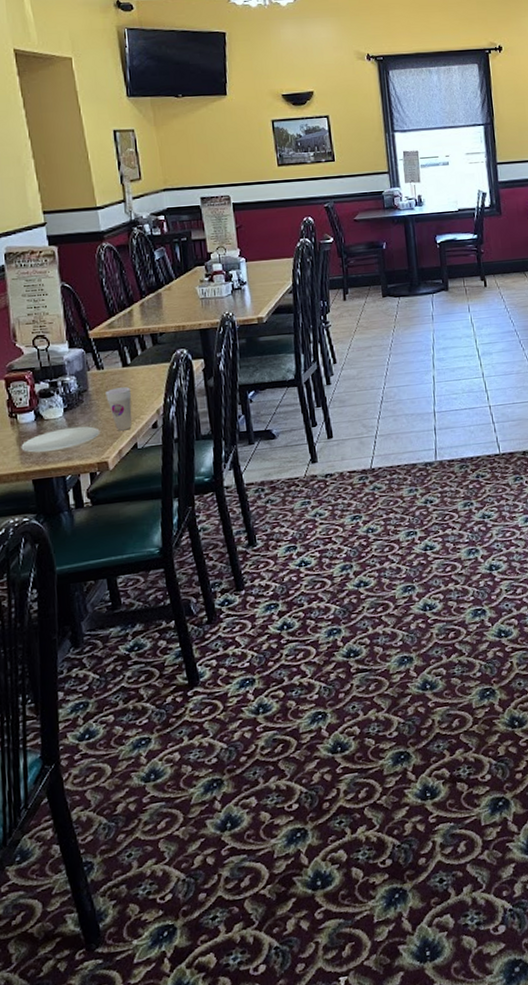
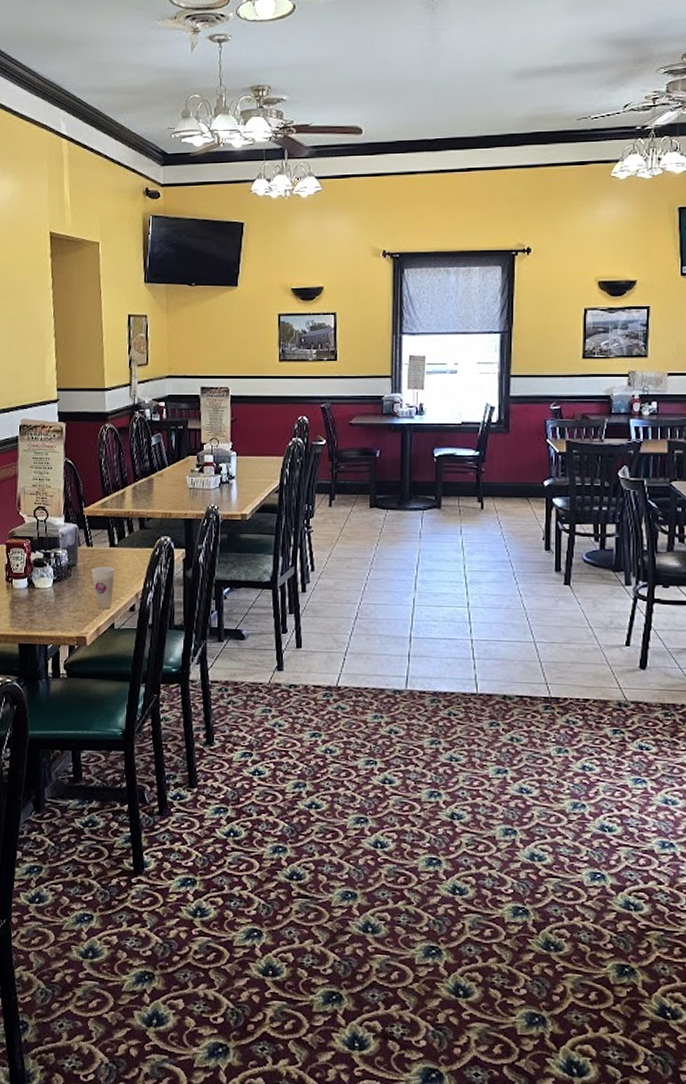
plate: present [21,426,100,454] -> none [12,598,83,621]

